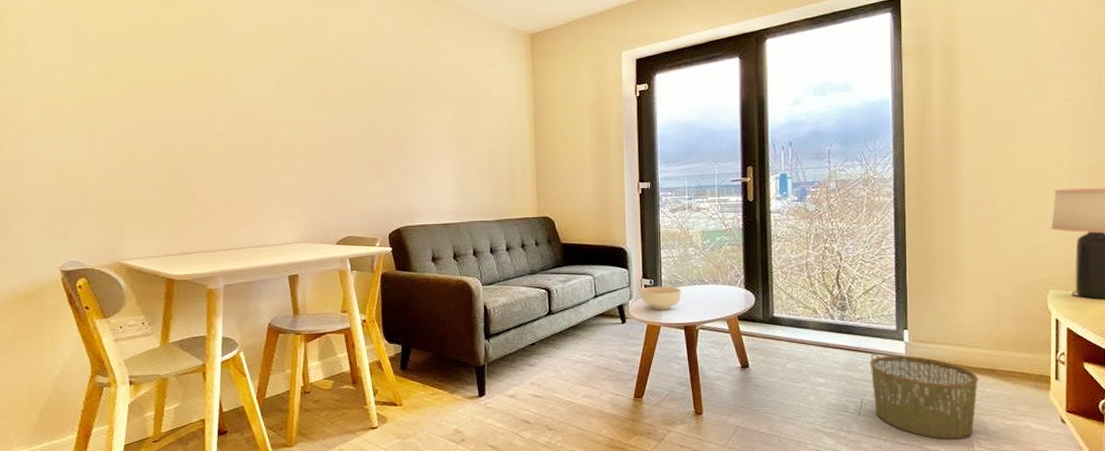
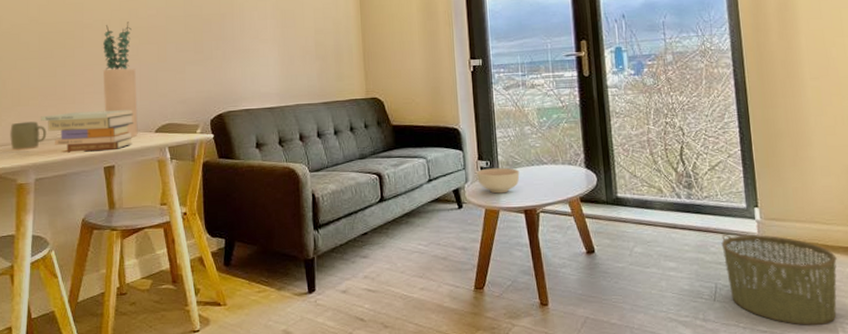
mug: none [200,231,234,258] -> present [10,121,47,151]
books: none [228,222,316,261] -> present [41,110,133,153]
vase: none [286,138,320,249] -> present [102,21,138,138]

